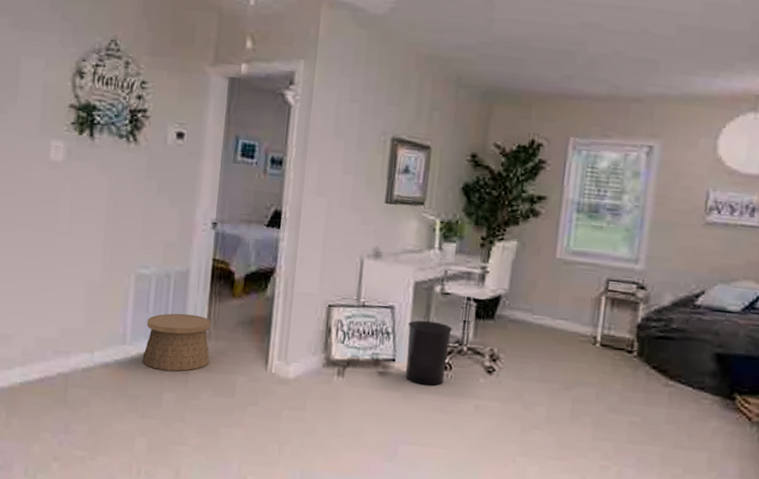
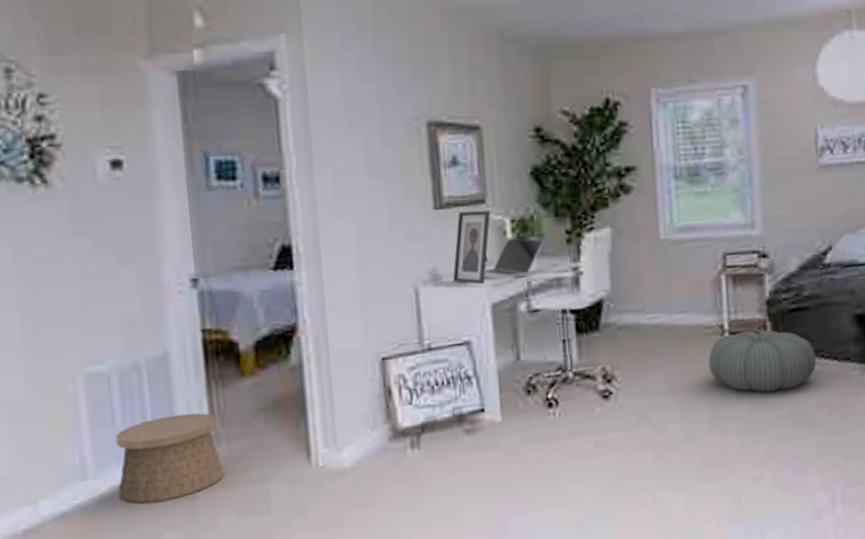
picture frame: none [389,208,427,266] -> present [452,210,491,285]
waste bin: present [406,320,452,386] -> none [492,349,552,434]
laptop: none [412,234,463,267] -> present [483,237,544,280]
pouf: none [578,345,674,402] -> present [708,329,817,392]

